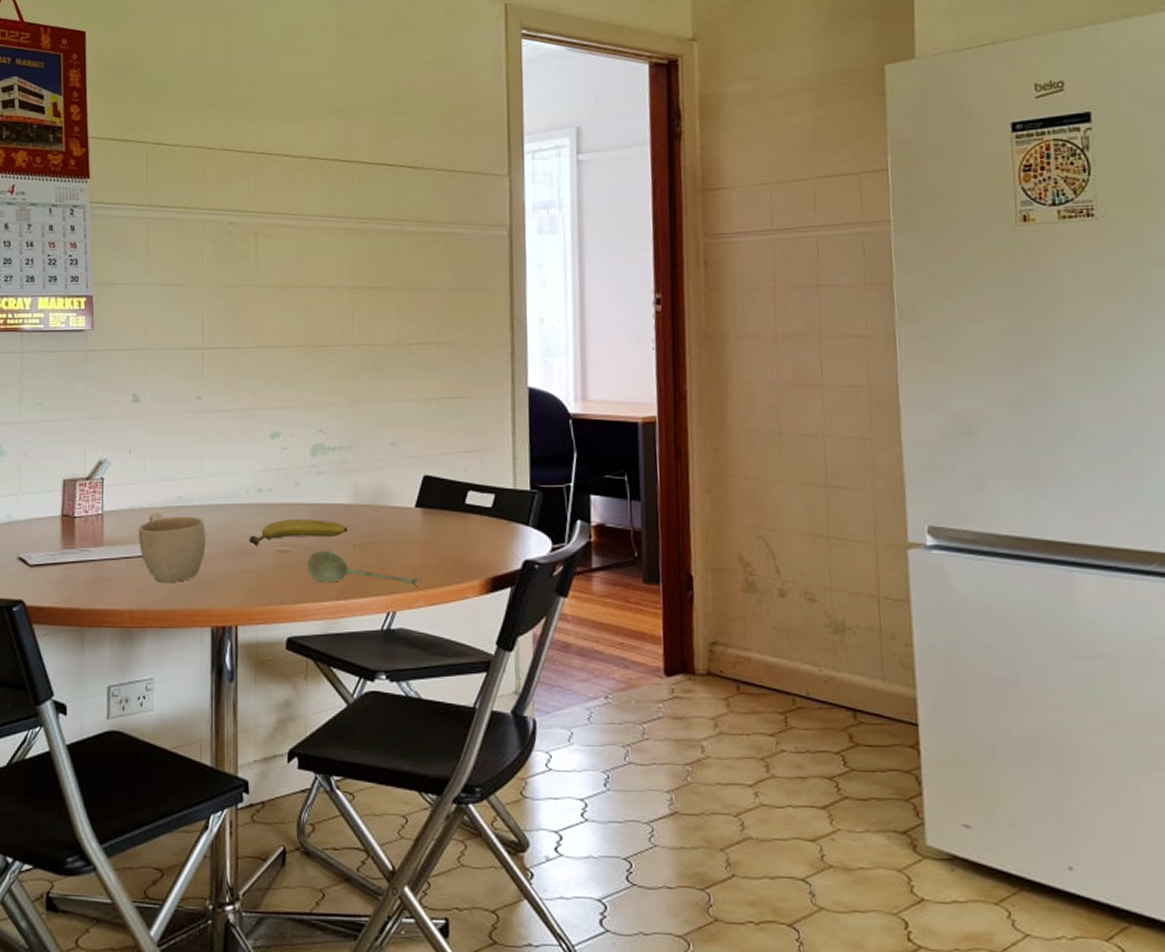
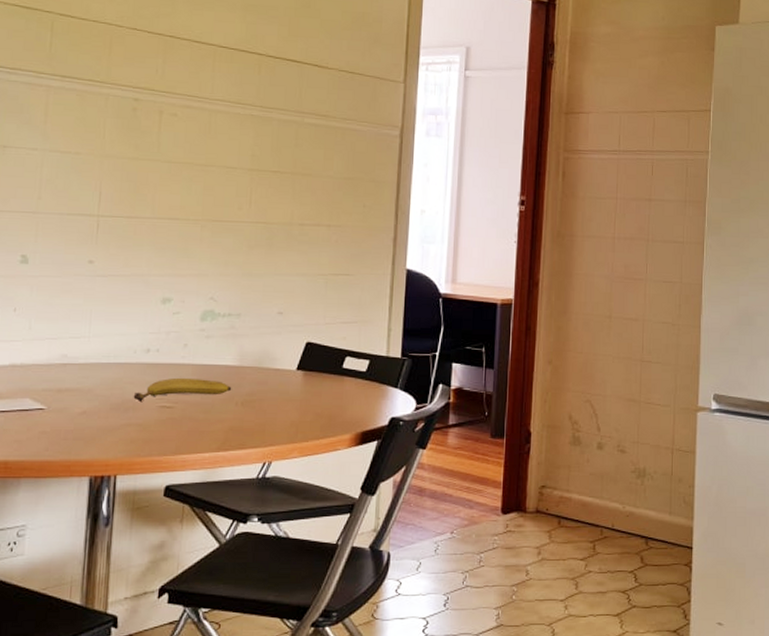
cup: present [138,513,207,582] -> none [18,369,90,435]
soupspoon: present [307,550,418,588] -> none [189,406,294,441]

